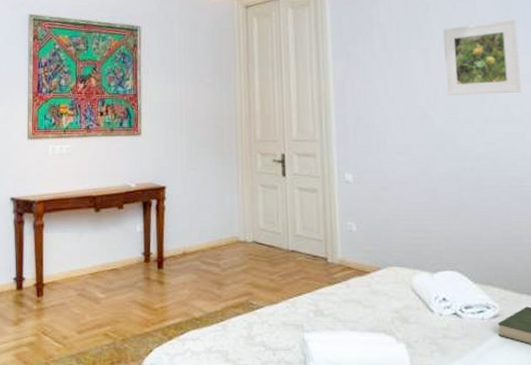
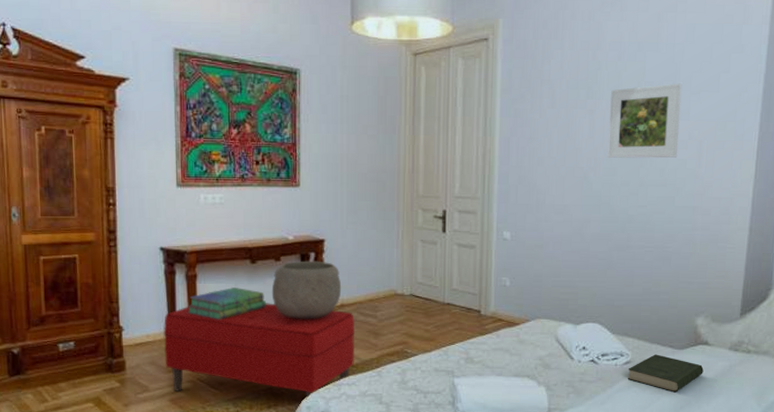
bench: none [11,252,199,356] -> present [164,303,356,400]
stack of books: none [34,236,110,270] -> present [187,288,267,320]
ceramic pot: none [115,208,184,269] -> present [271,261,342,319]

